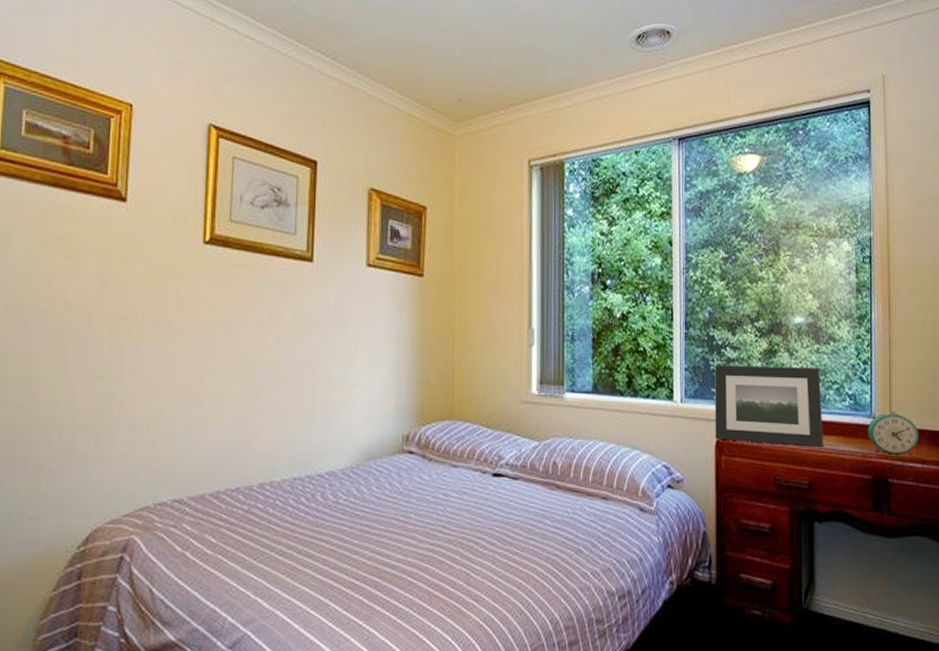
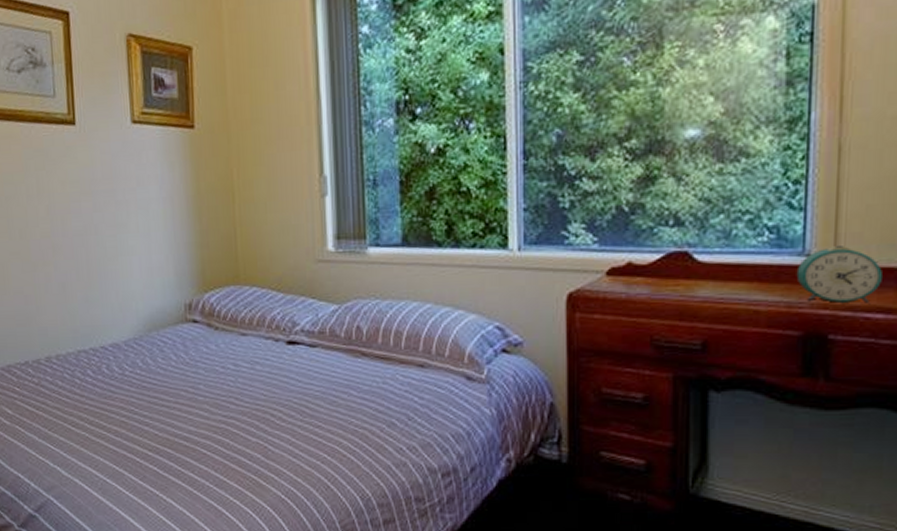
picture frame: present [714,365,823,447] -> none [565,194,726,298]

